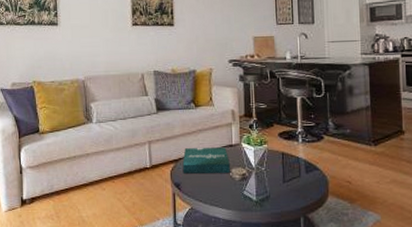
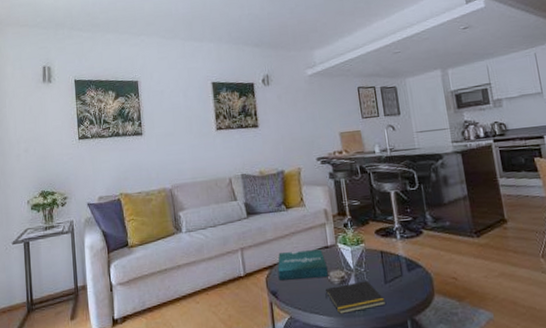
notepad: none [226,179,283,208] -> present [325,281,386,314]

